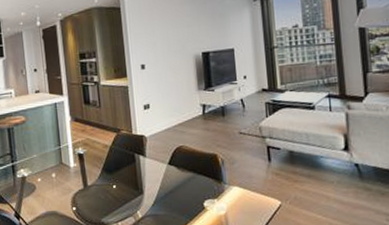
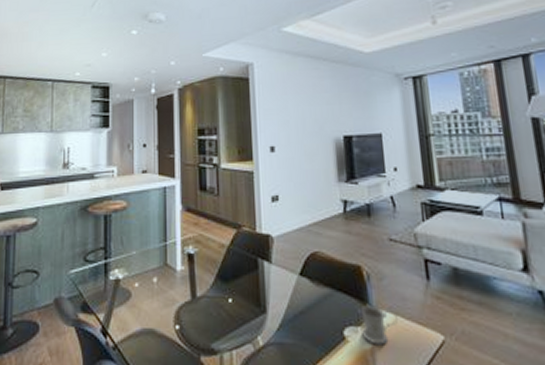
mug: none [217,183,245,211] -> present [361,305,398,345]

